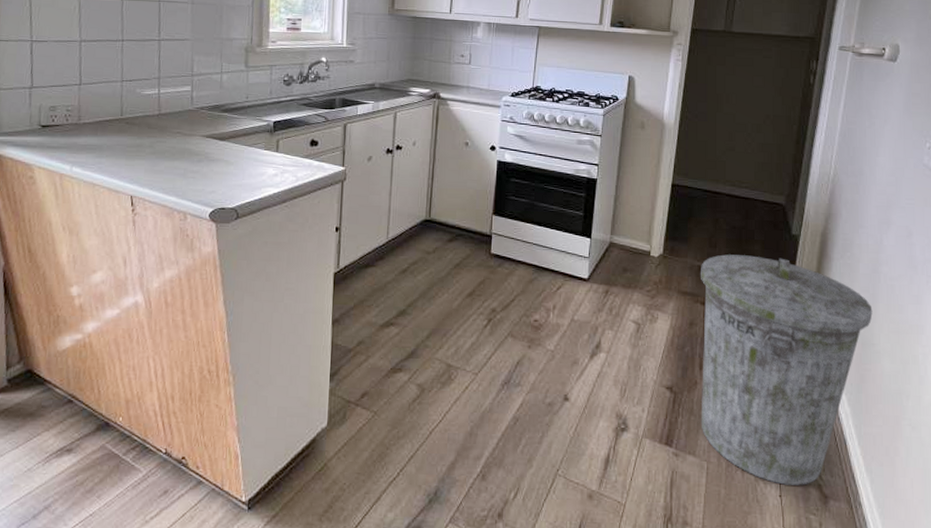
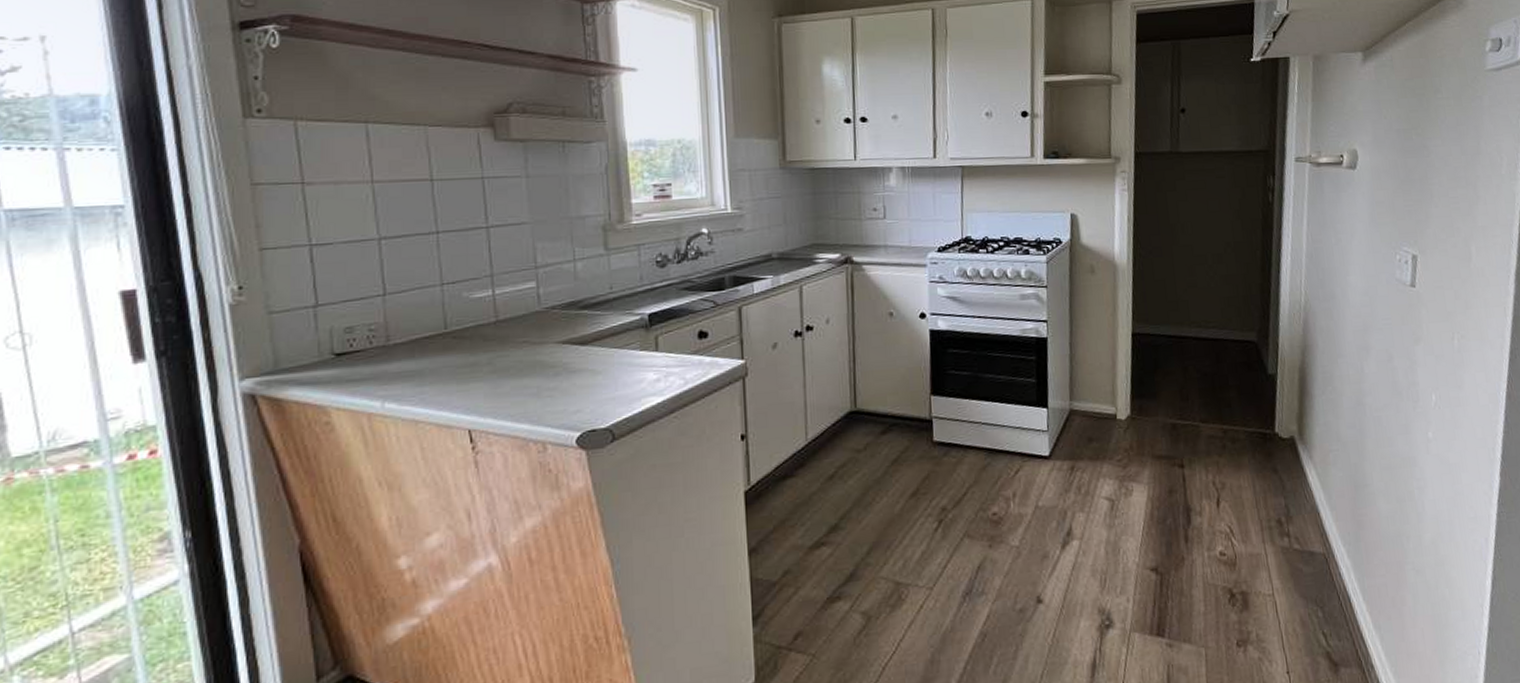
trash can: present [700,254,873,485] -> none [1174,402,1362,659]

